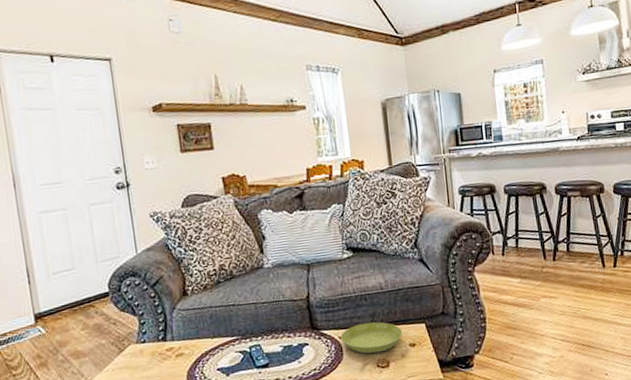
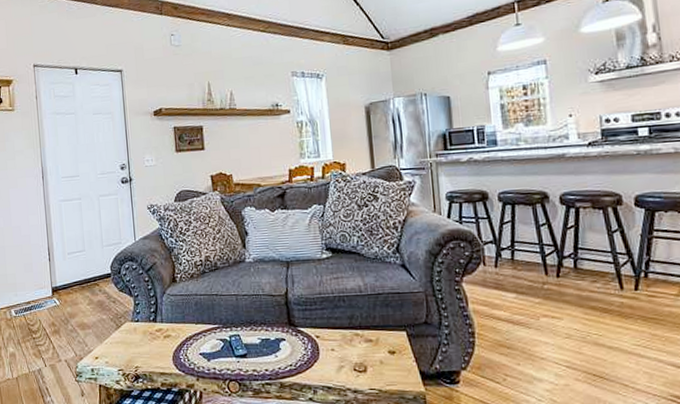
saucer: present [341,322,403,354] -> none [317,325,382,357]

